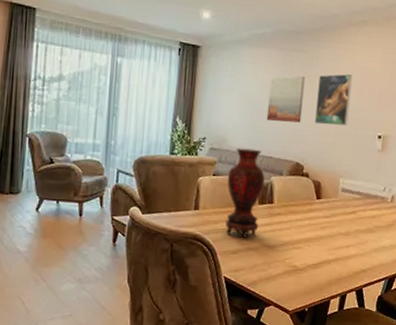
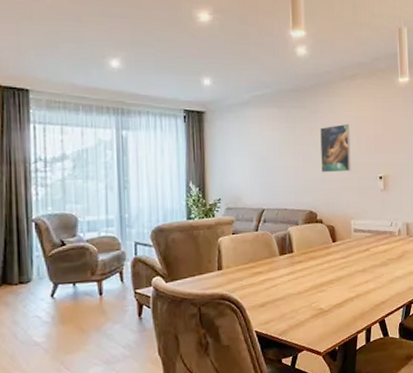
vase: present [225,148,265,239] -> none [246,203,283,291]
wall art: present [266,76,305,123] -> none [275,131,309,176]

